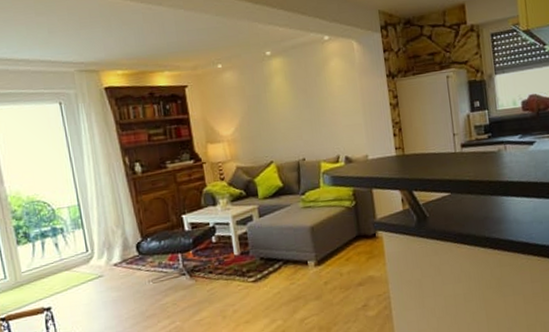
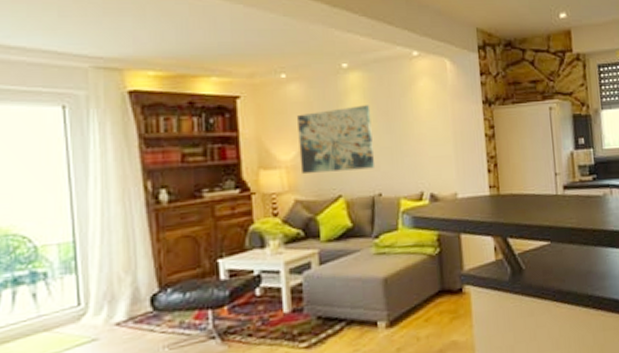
wall art: none [233,85,298,145] -> present [298,105,374,173]

